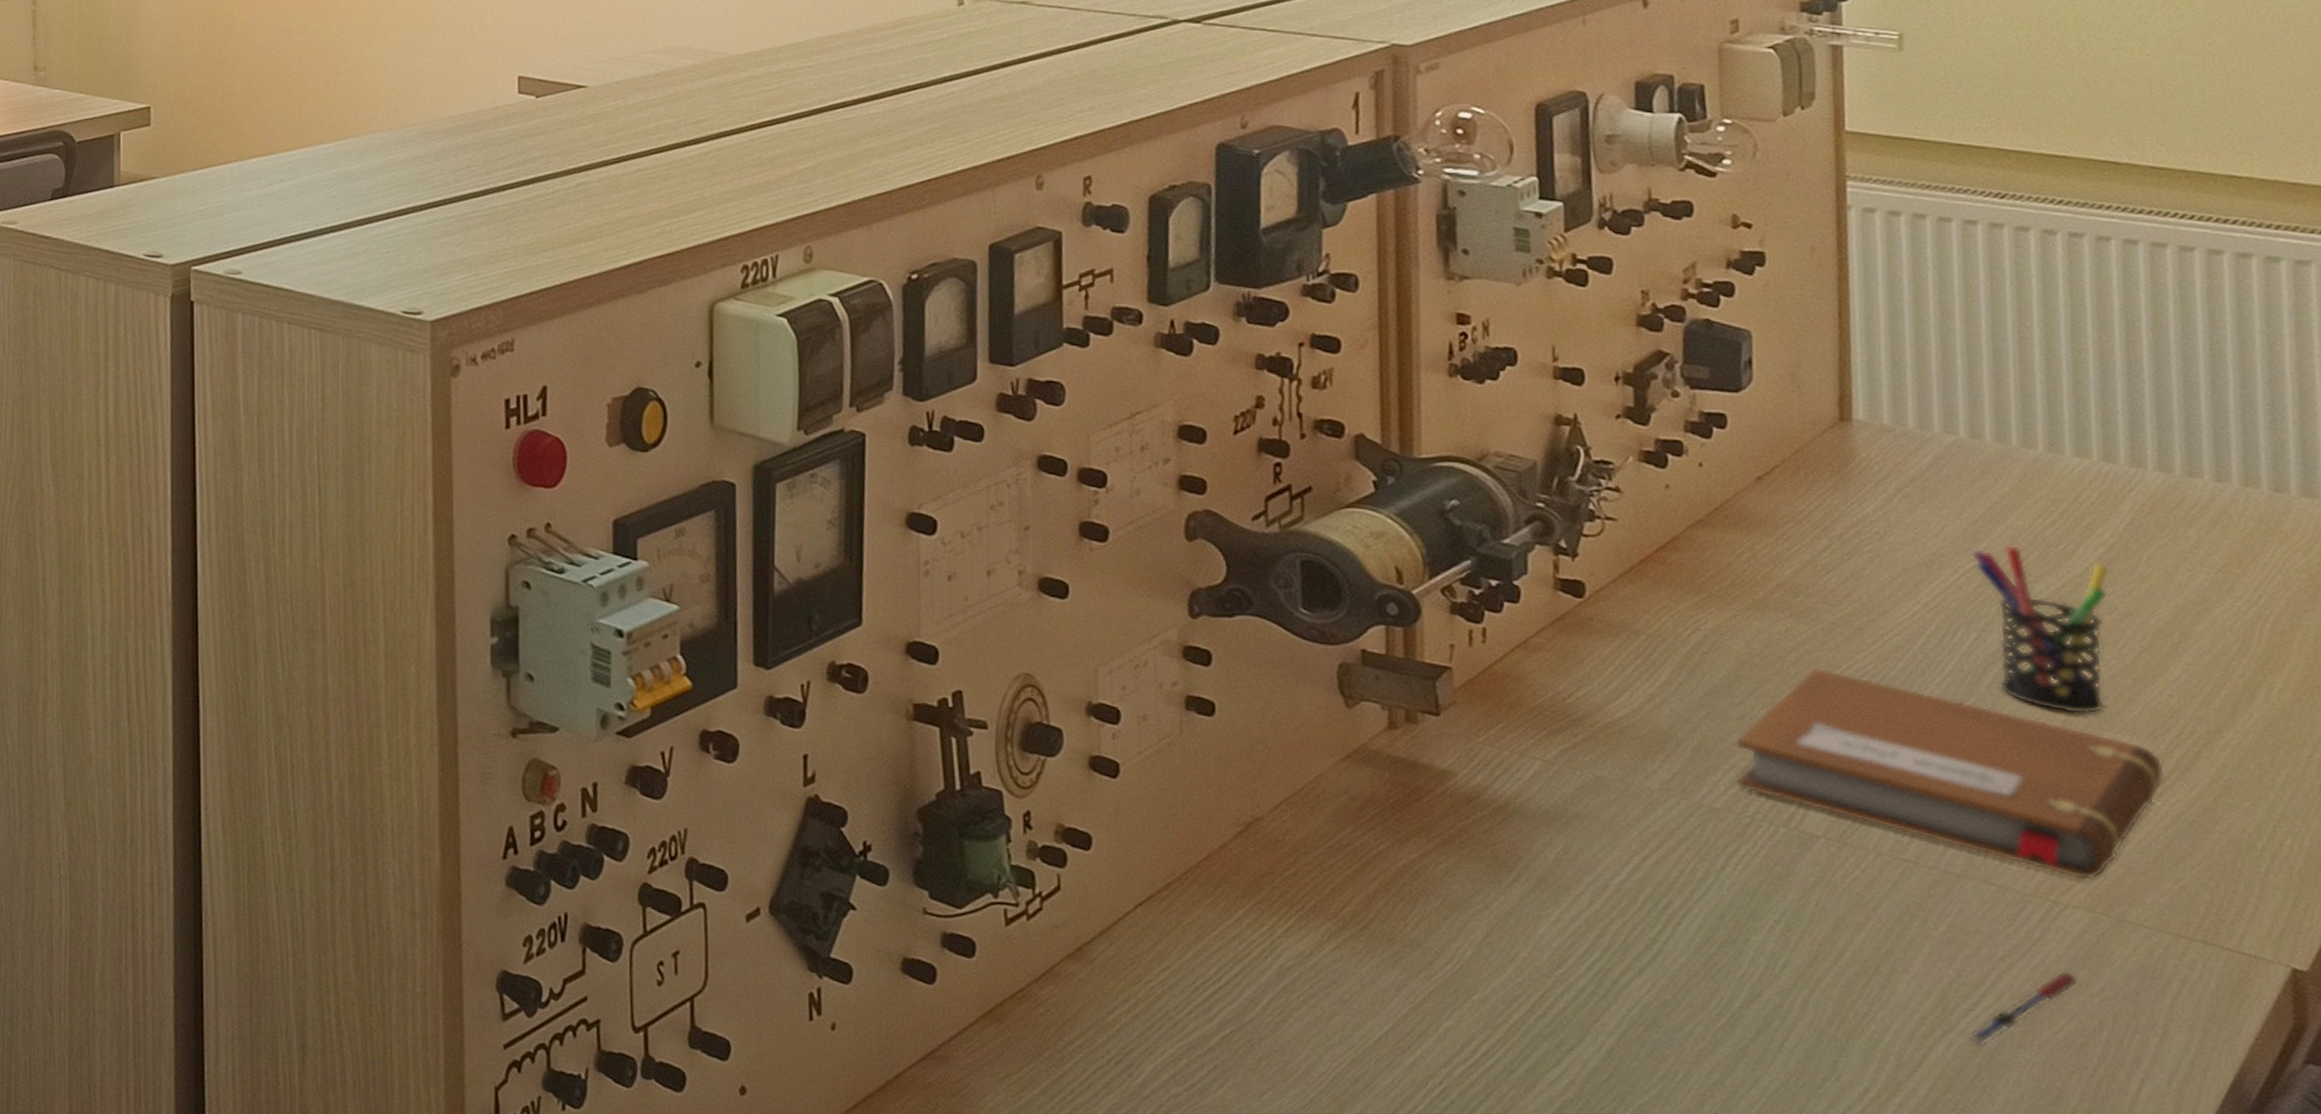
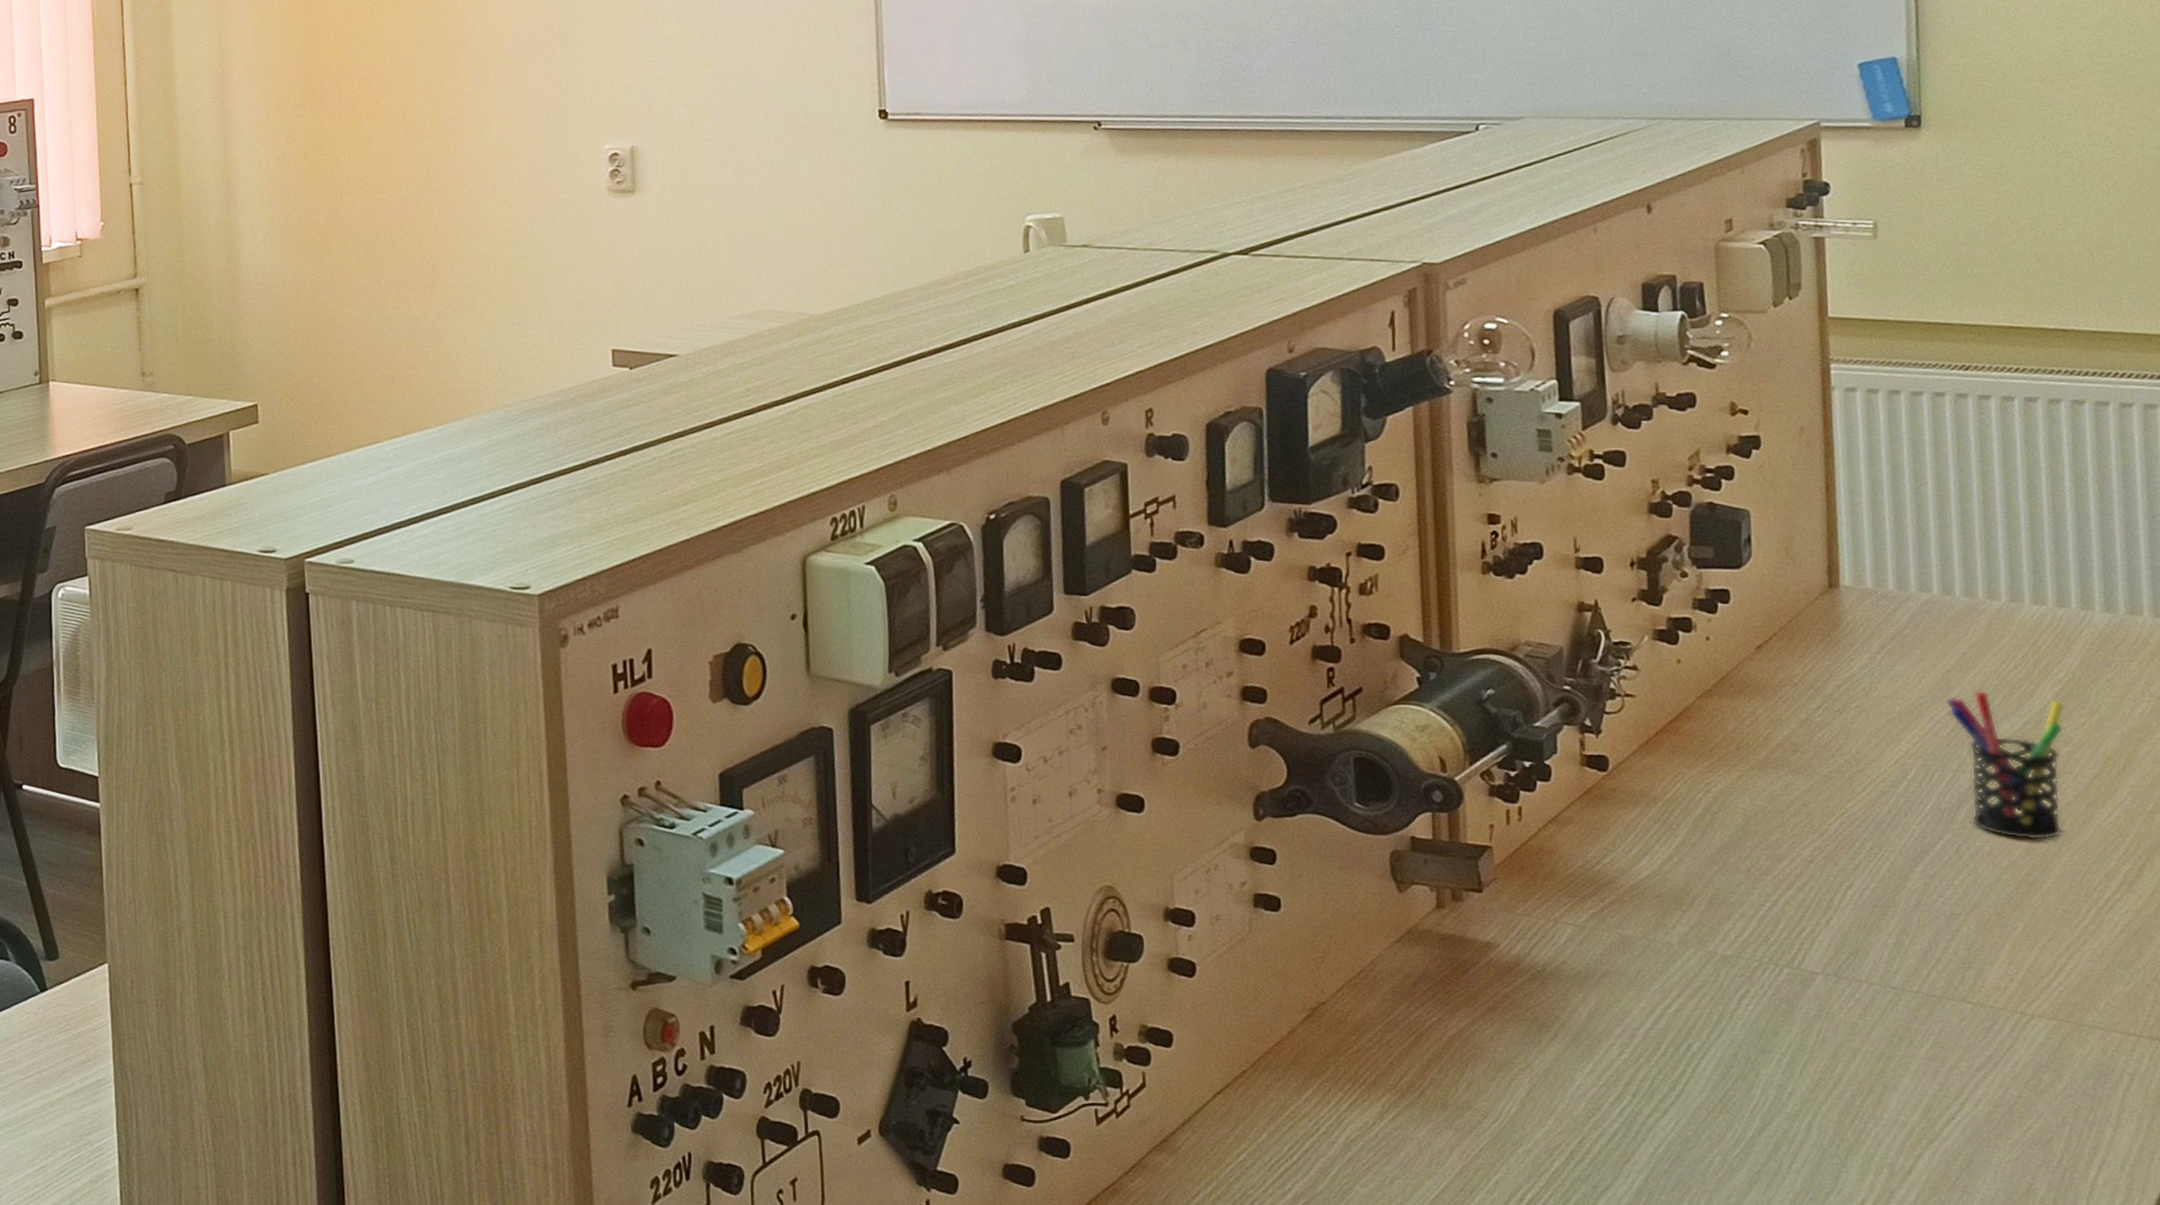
notebook: present [1734,667,2165,881] -> none [1742,817,2115,991]
pen: present [1966,969,2079,1046] -> none [1948,1074,2044,1150]

